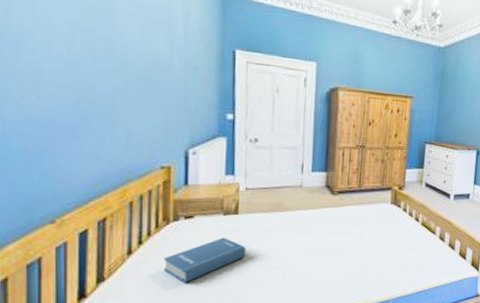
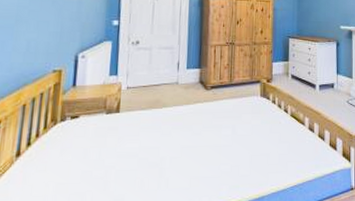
hardback book: present [164,237,246,284] -> none [48,136,125,185]

